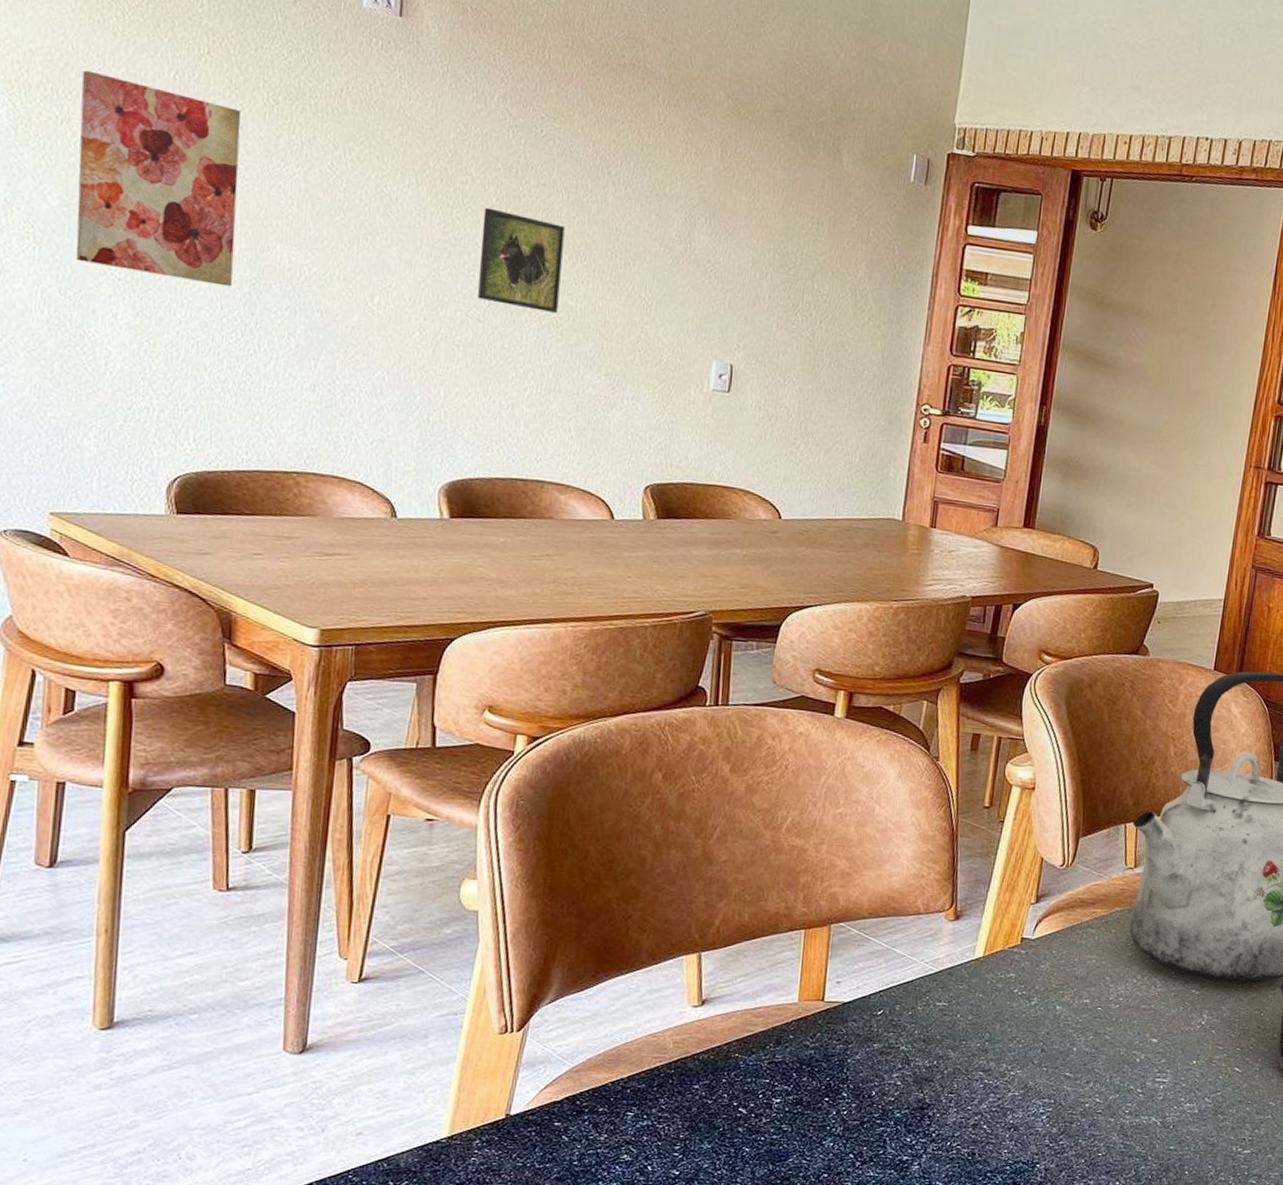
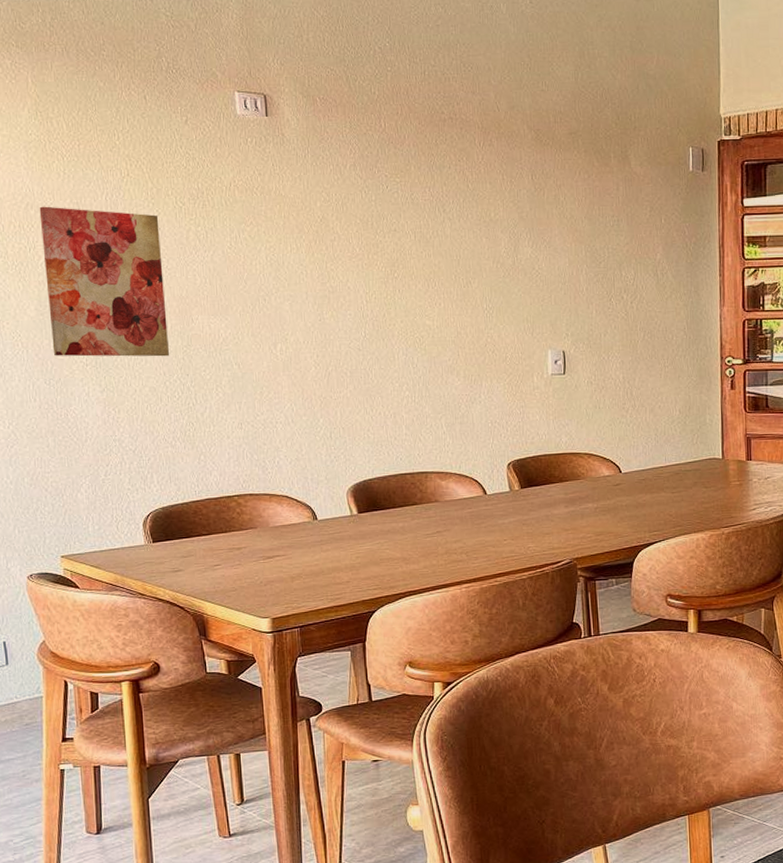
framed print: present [478,207,565,313] -> none [351,257,419,334]

